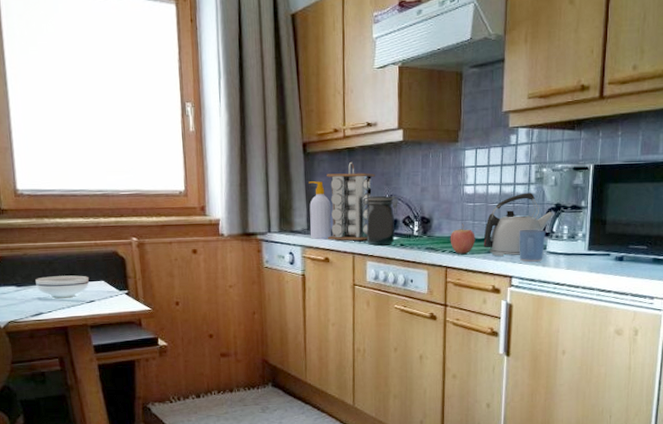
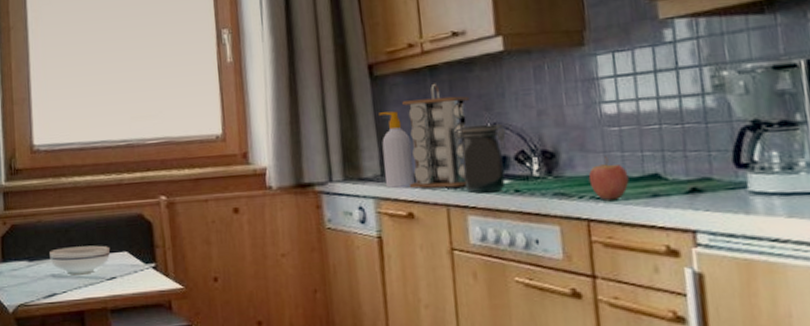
kettle: present [483,192,555,257] -> none [641,106,753,203]
mug: present [519,229,546,262] -> none [697,159,745,209]

